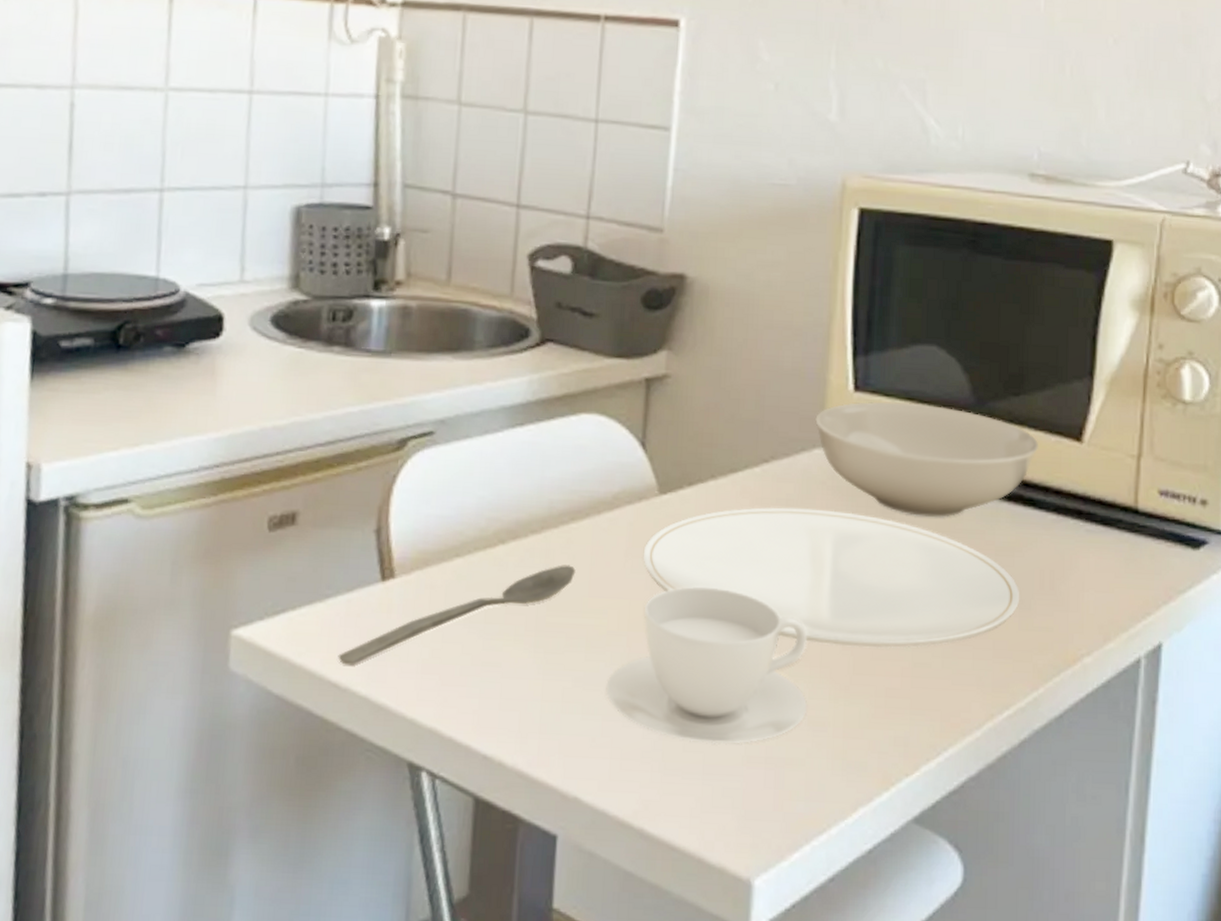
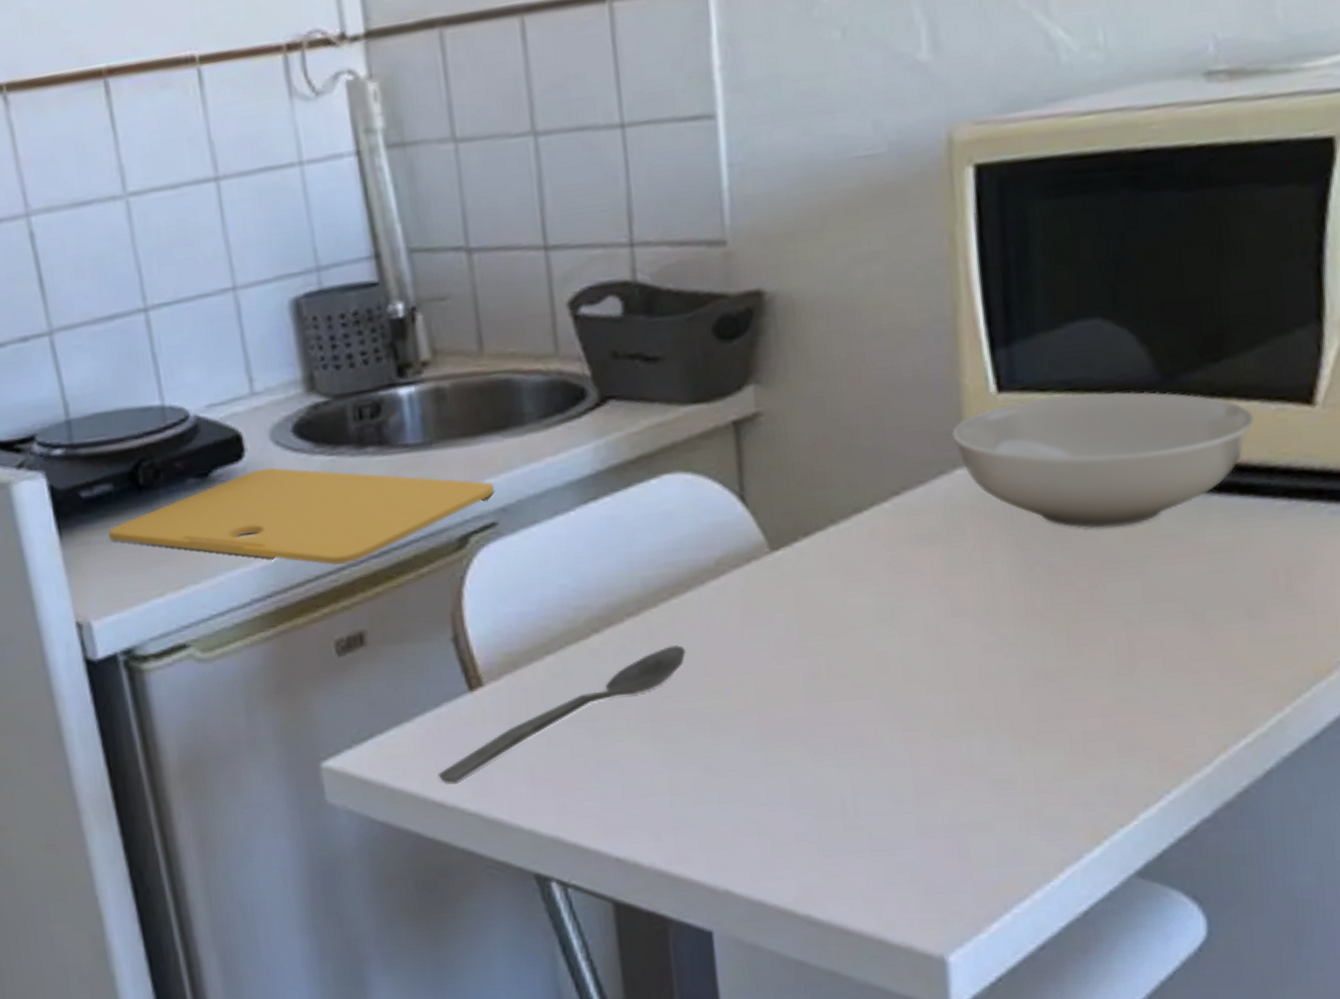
cutting board: none [78,348,437,447] -> present [108,467,494,565]
teacup: present [606,587,807,744] -> none [742,647,987,818]
plate: present [643,507,1020,649] -> none [761,537,1248,692]

